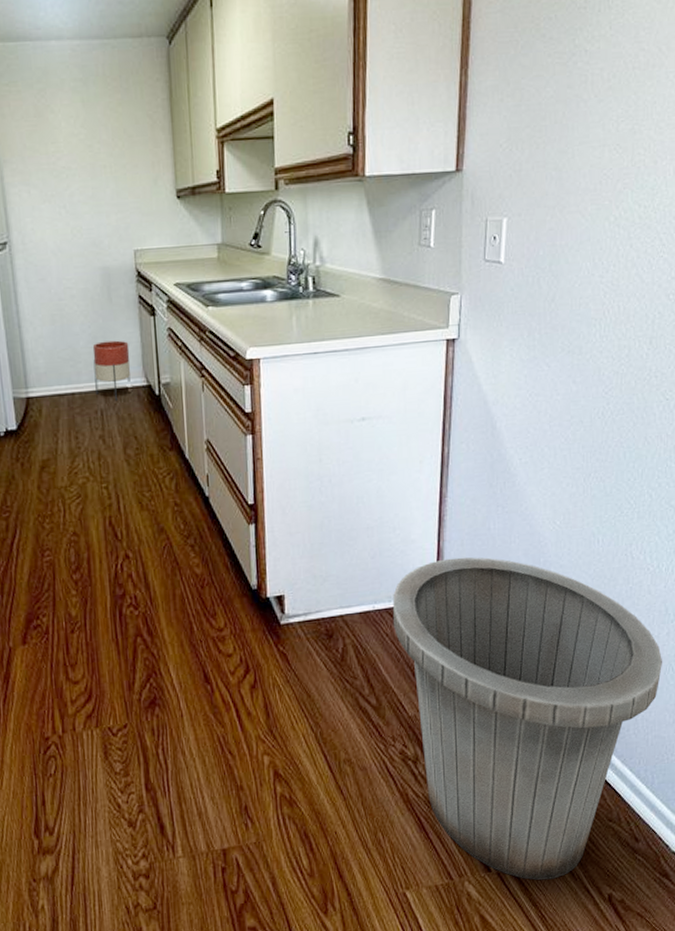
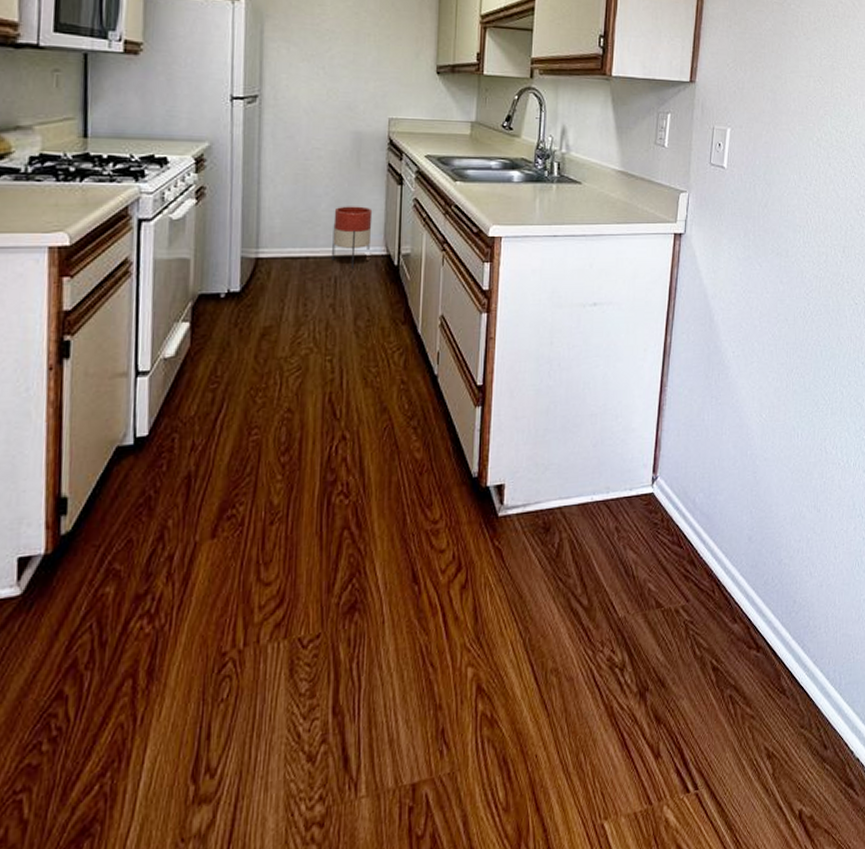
trash can: present [392,557,663,880] -> none [609,447,851,799]

